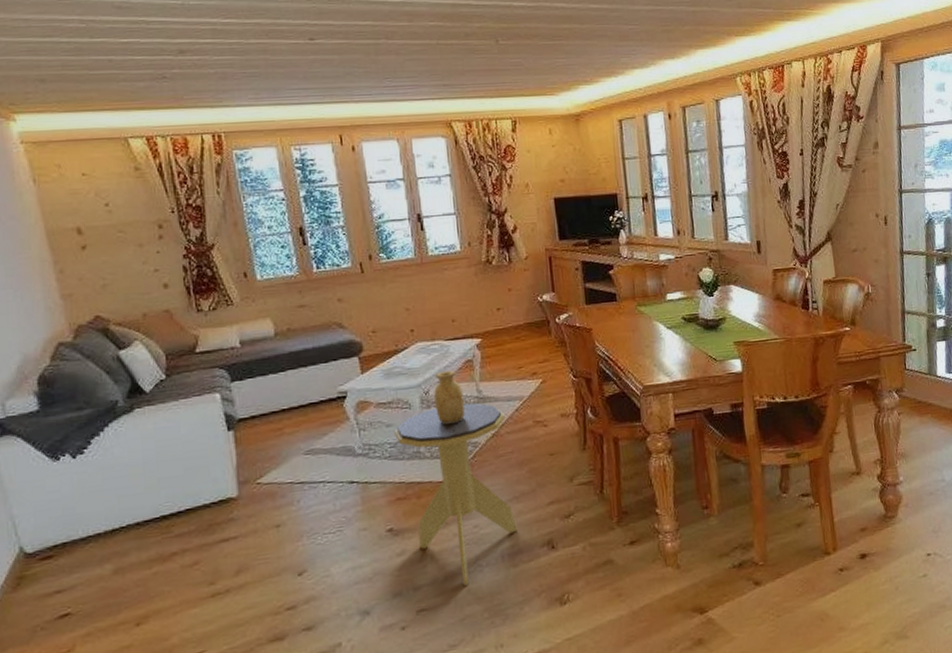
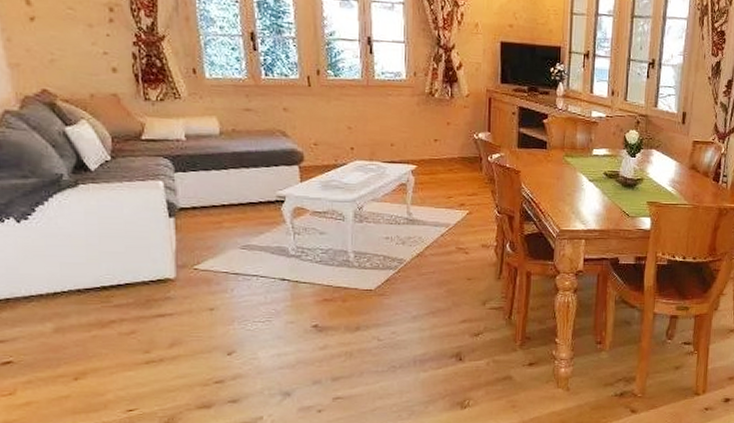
side table: present [394,402,517,586] -> none [327,223,431,382]
vase: present [434,370,465,425] -> none [367,190,394,240]

